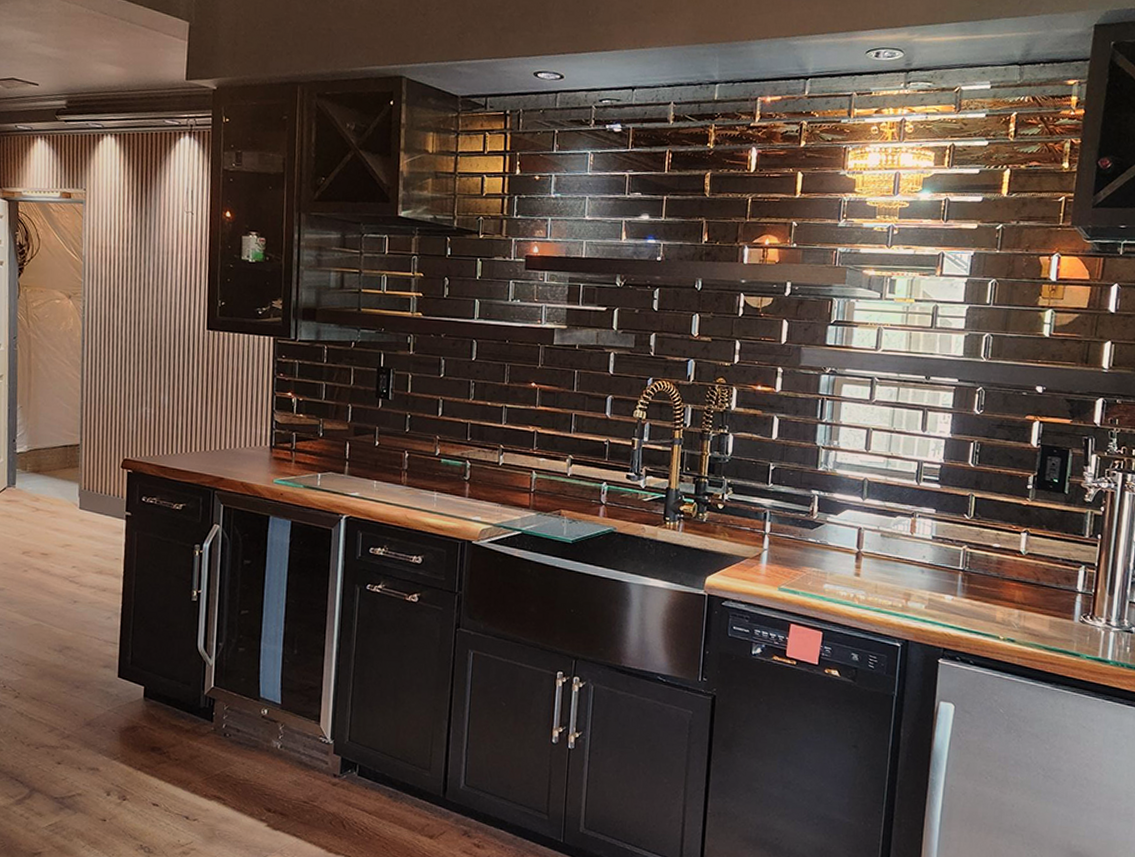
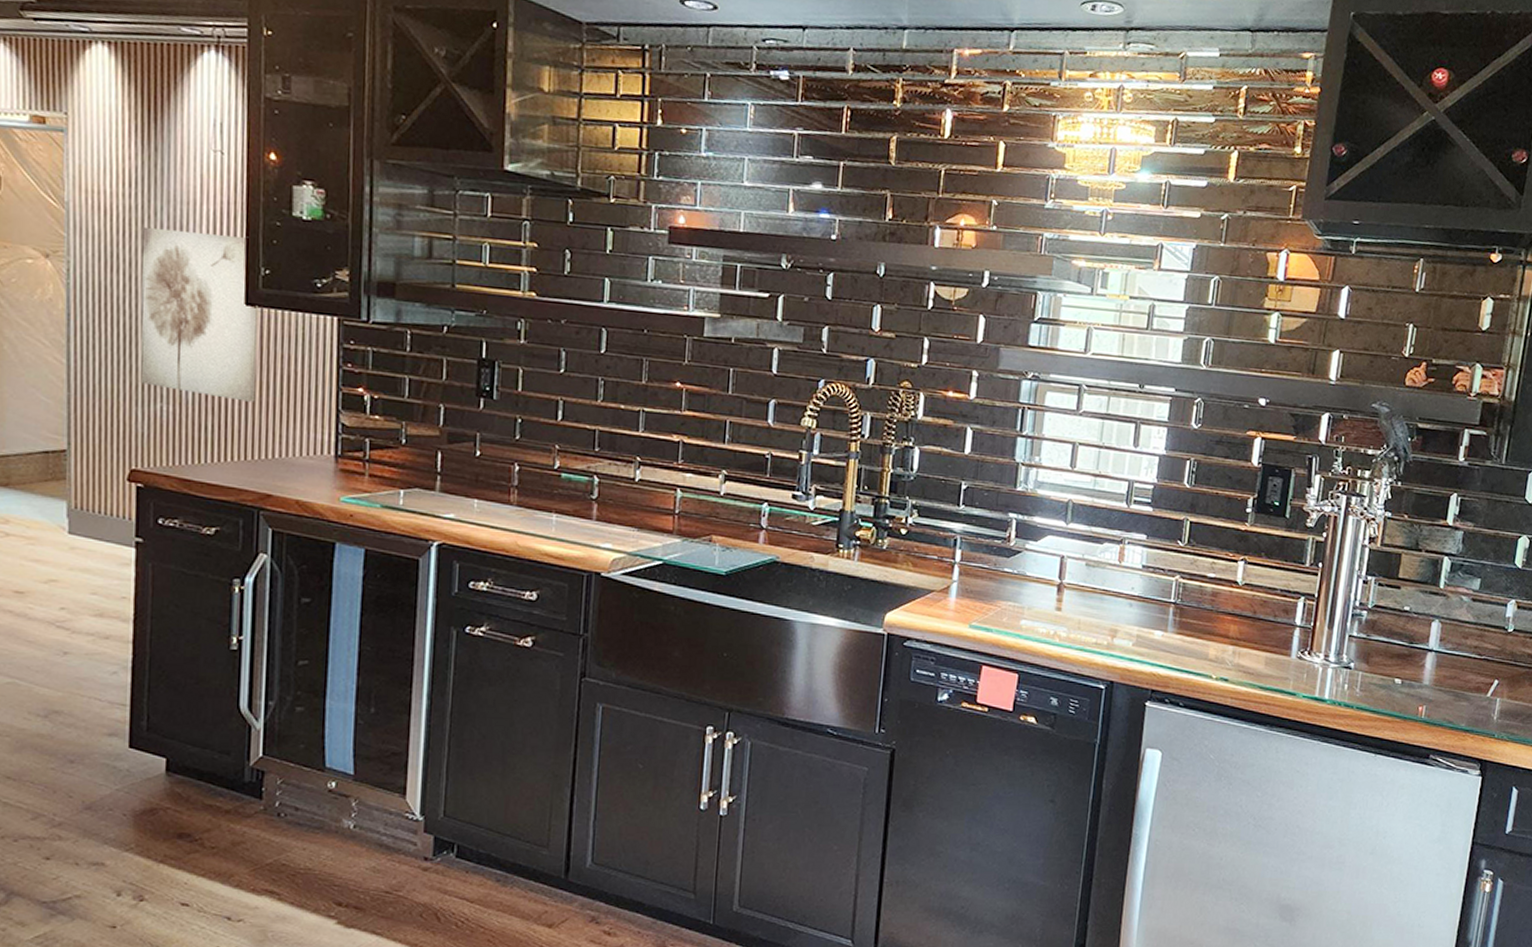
wall art: none [132,272,216,405] -> present [140,226,258,402]

